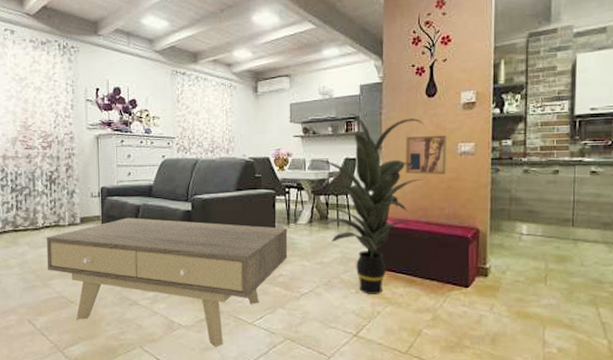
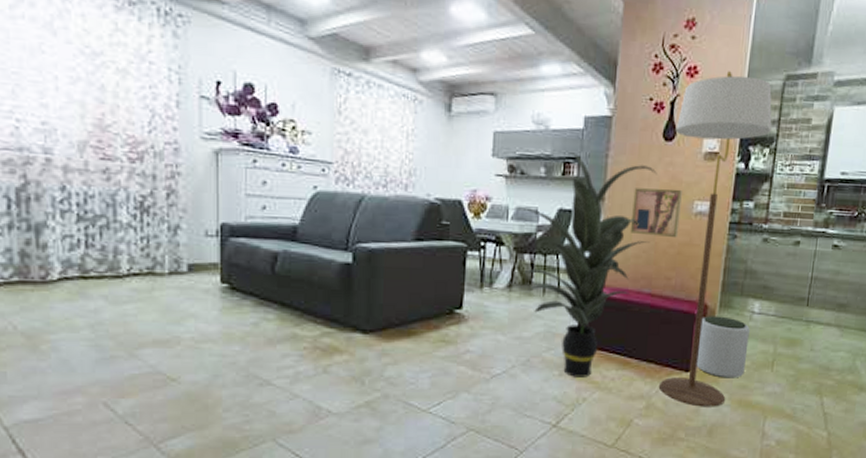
coffee table: present [46,217,288,347] -> none [134,268,480,440]
floor lamp: none [436,36,520,318] -> present [658,71,772,407]
plant pot: none [474,238,521,292] -> present [696,316,750,378]

